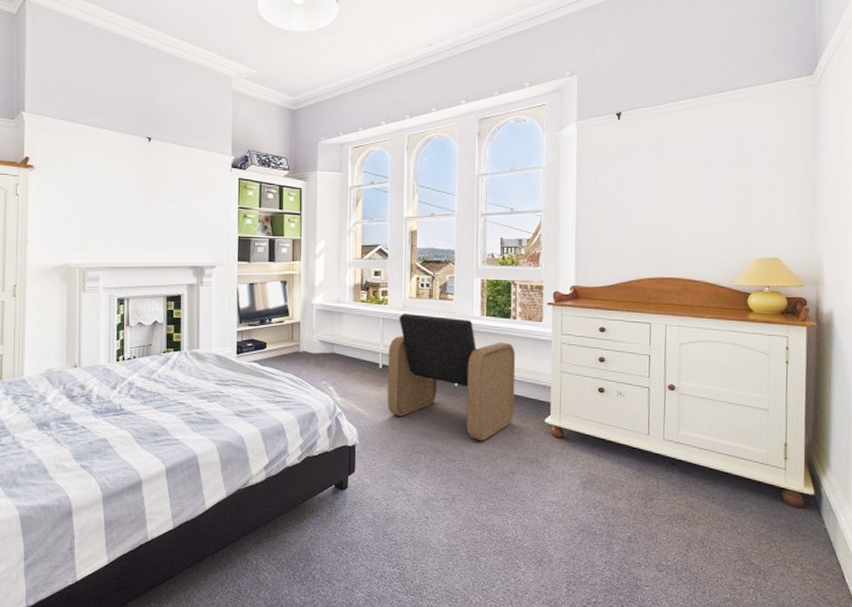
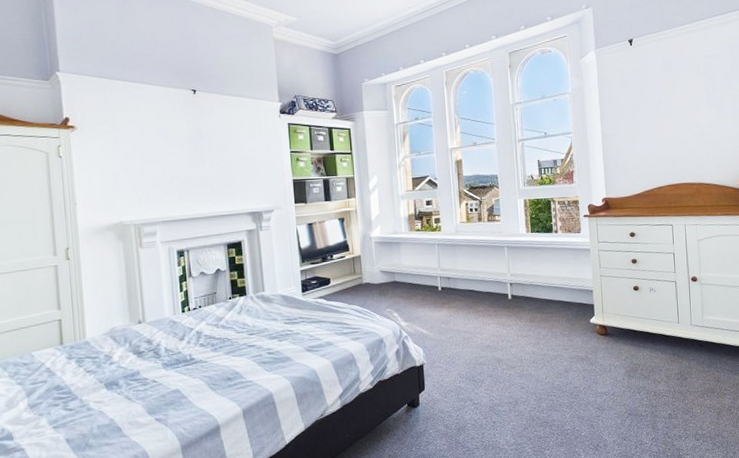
armchair: present [387,313,516,441] -> none [445,237,563,347]

